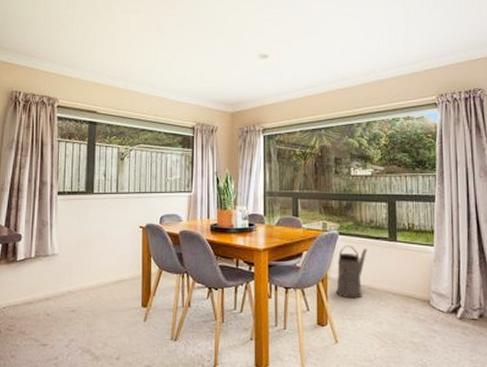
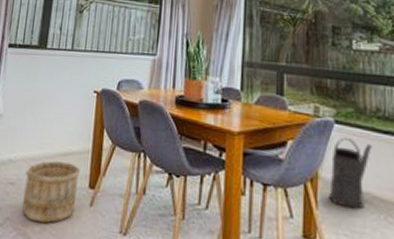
wooden bucket: none [84,288,133,340] -> present [22,161,81,224]

